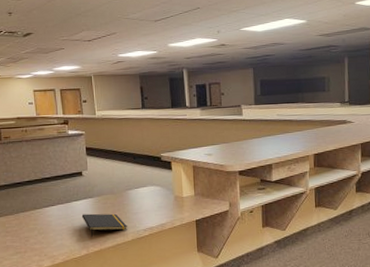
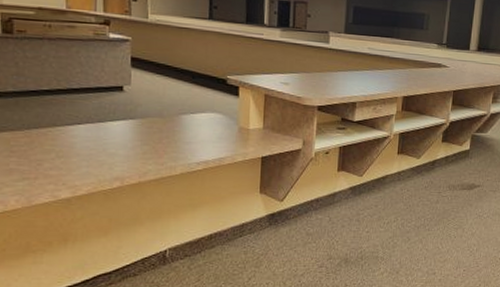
notepad: present [81,213,127,238] -> none [117,138,176,168]

